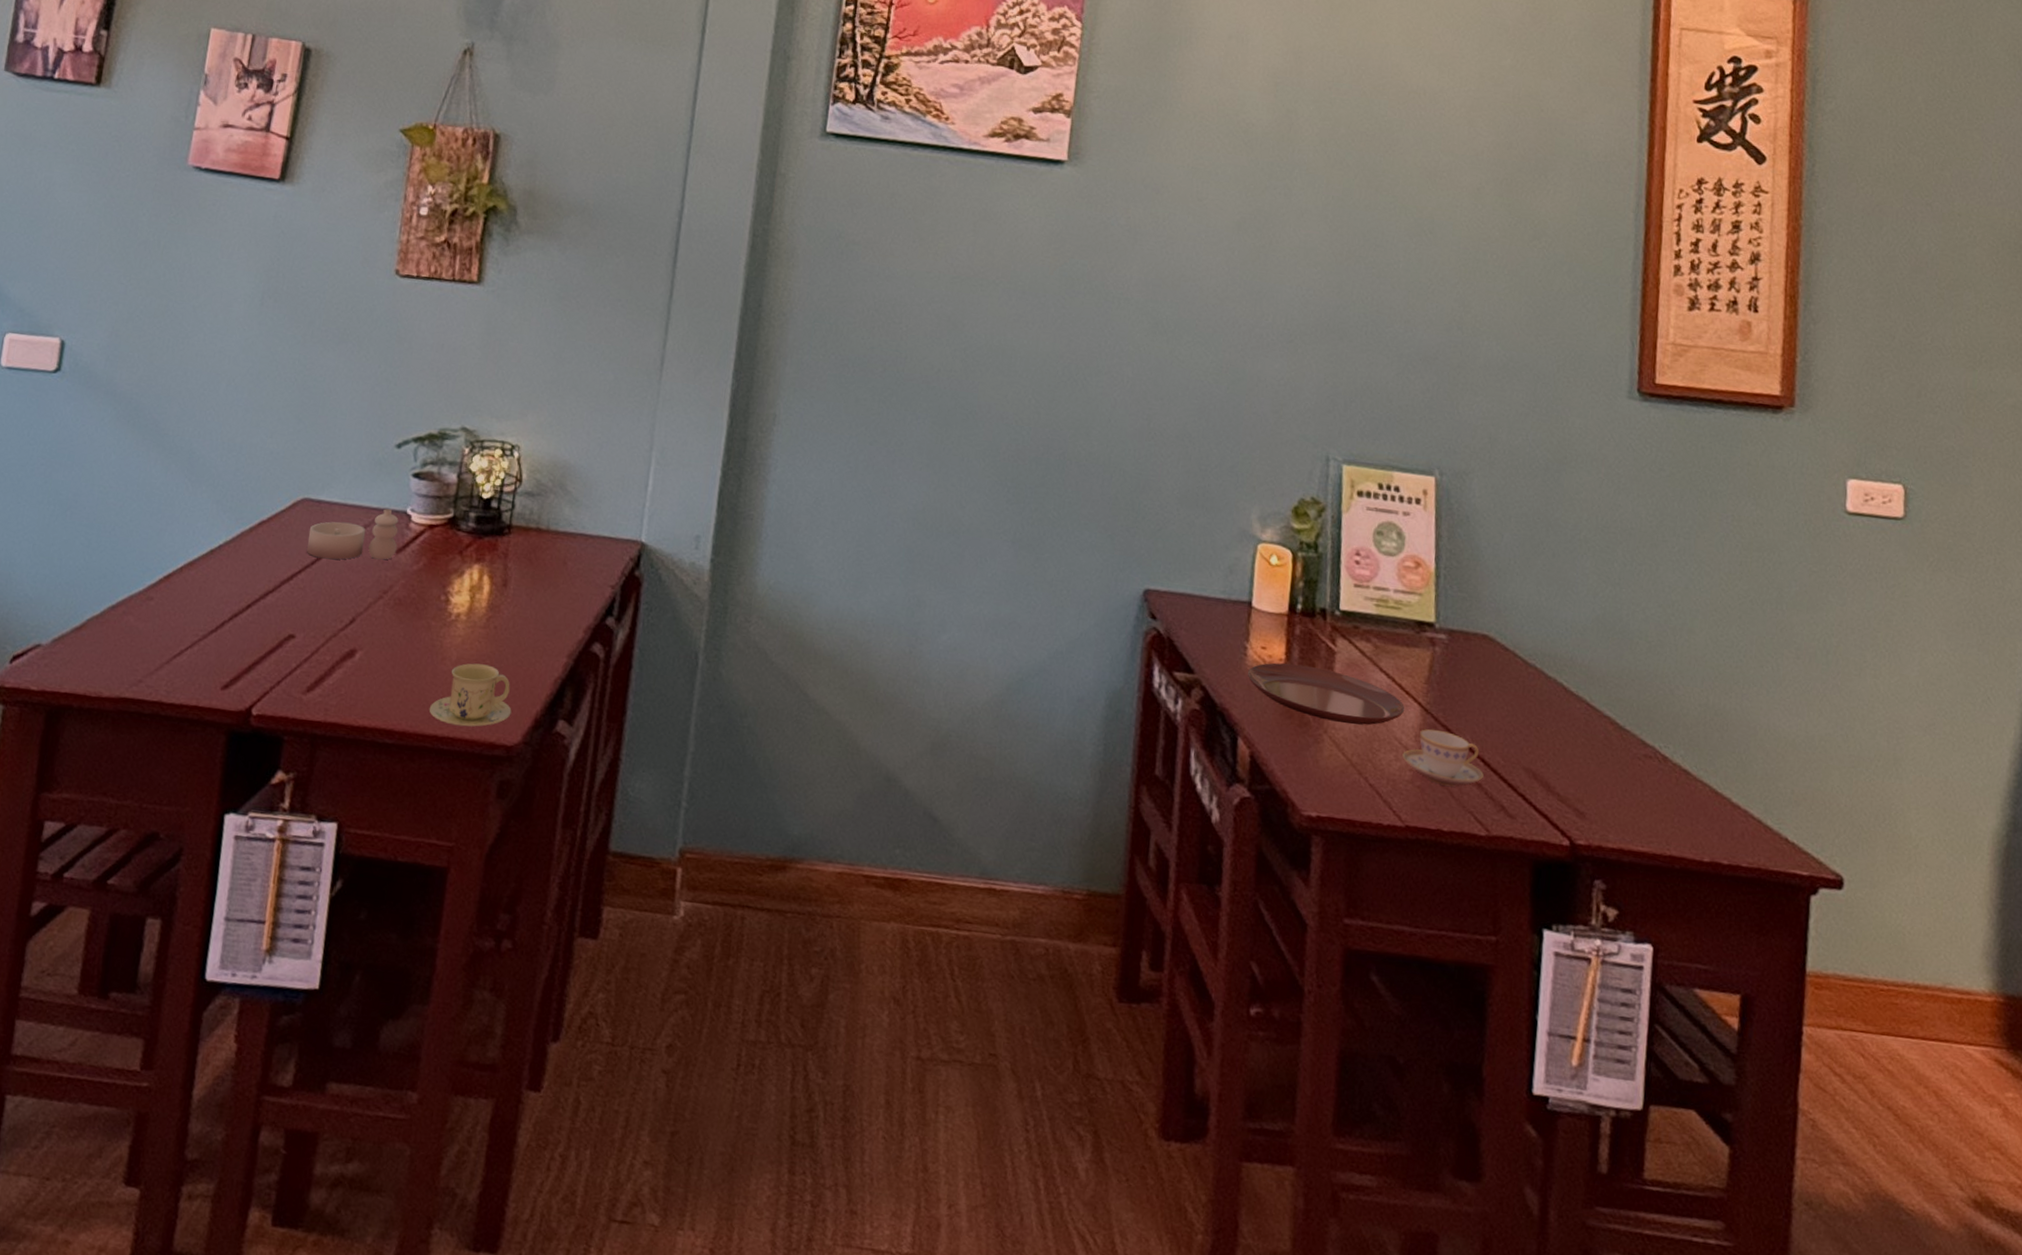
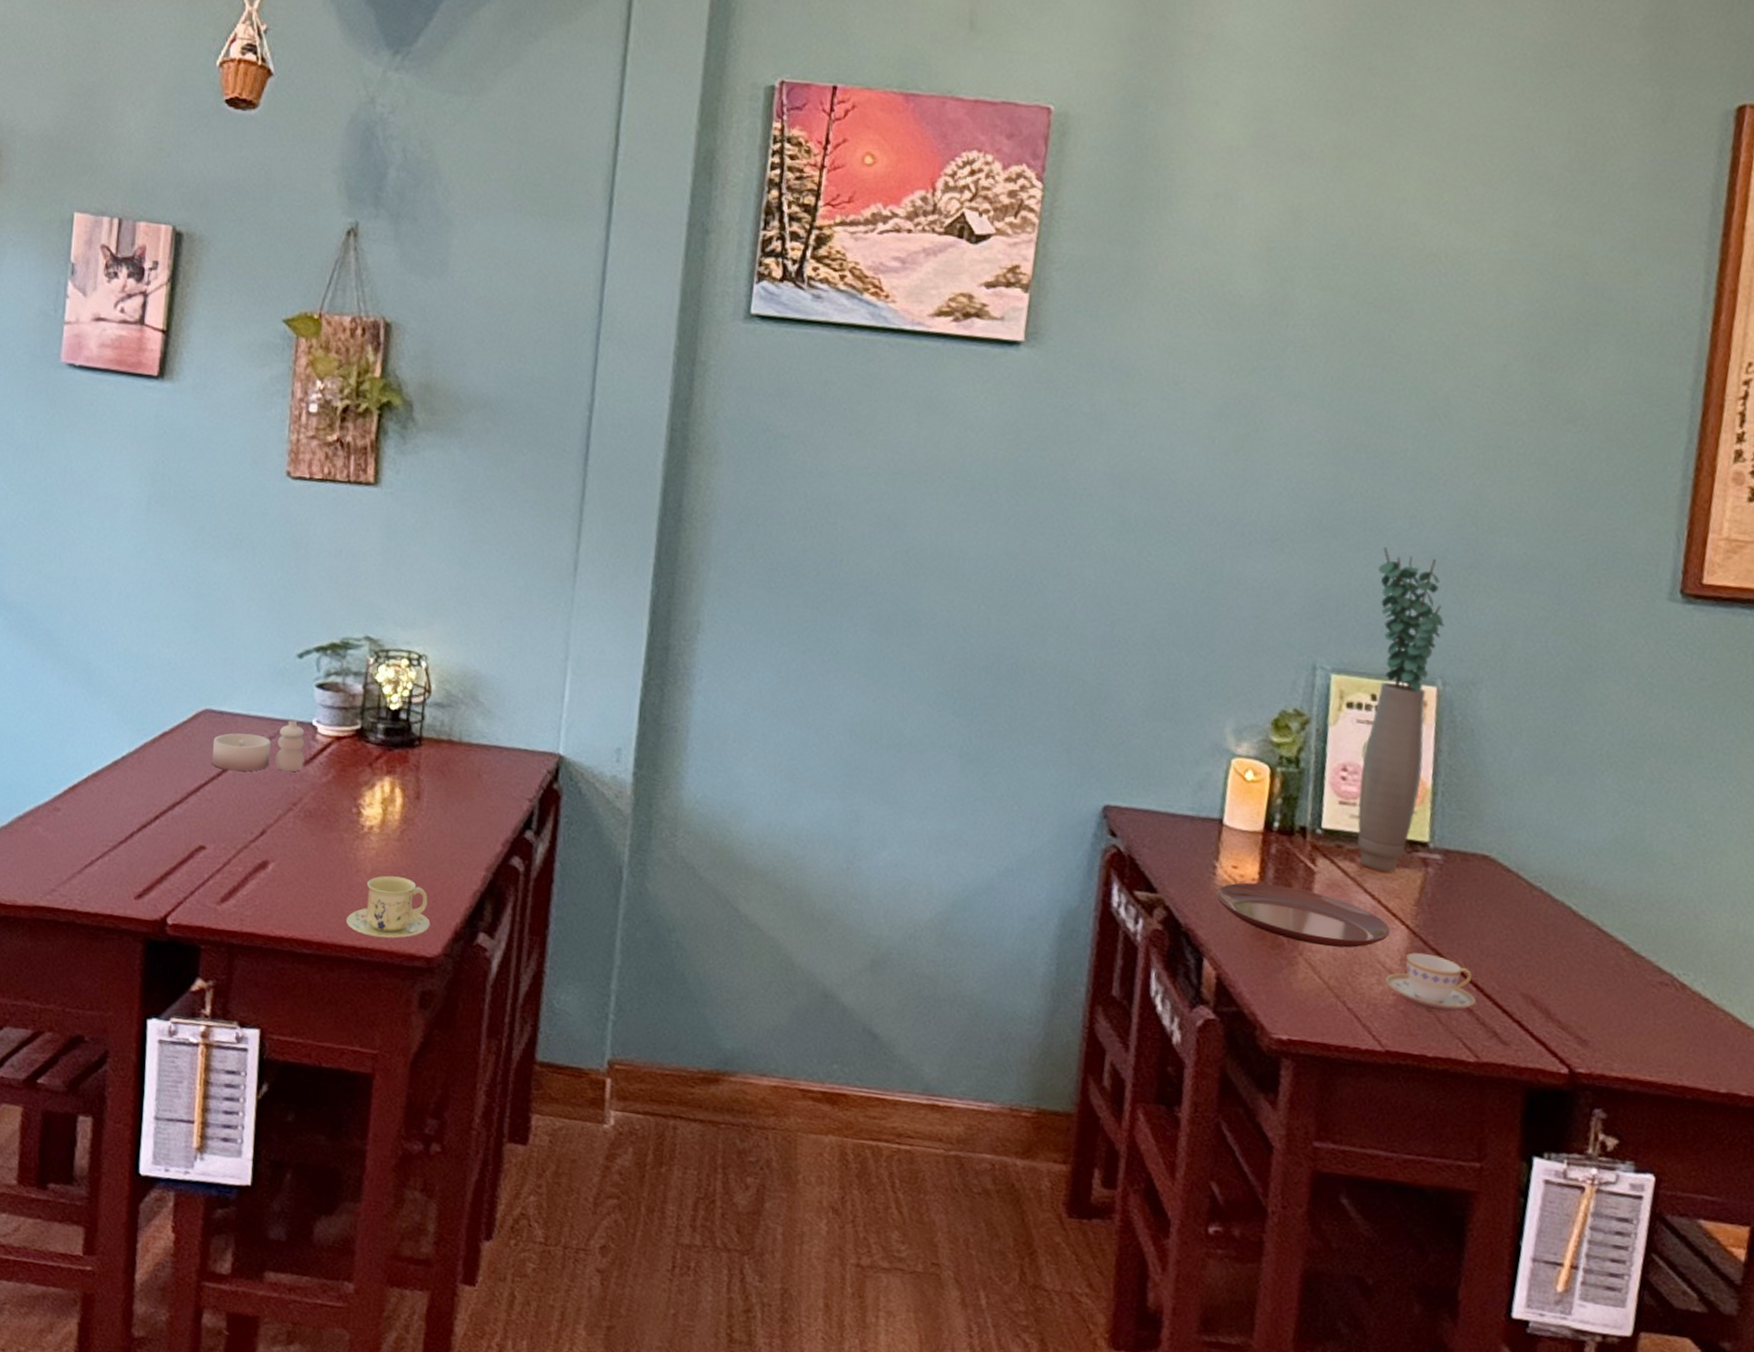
vase: none [1371,349,1439,652] -> present [1357,547,1445,873]

